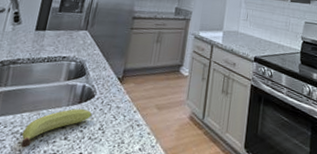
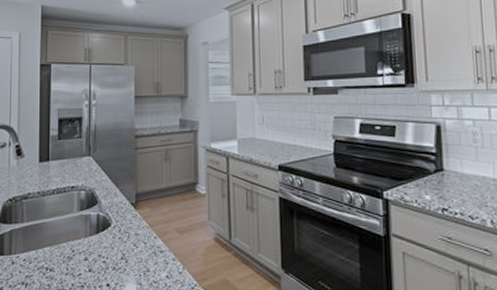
fruit: present [21,108,93,148] -> none [47,238,112,282]

